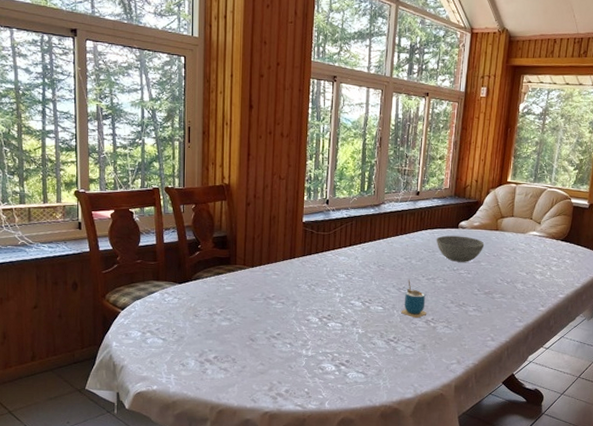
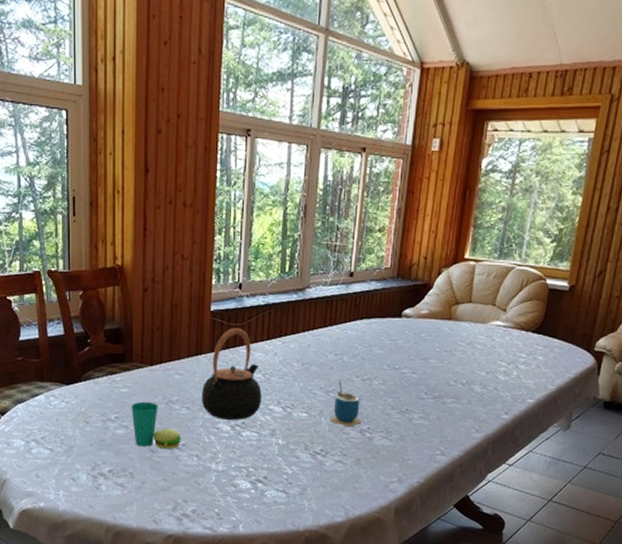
cup: none [234,297,277,339] -> present [131,401,182,450]
teapot: none [294,236,345,313] -> present [201,327,262,420]
bowl: present [436,235,485,262] -> none [373,326,434,359]

